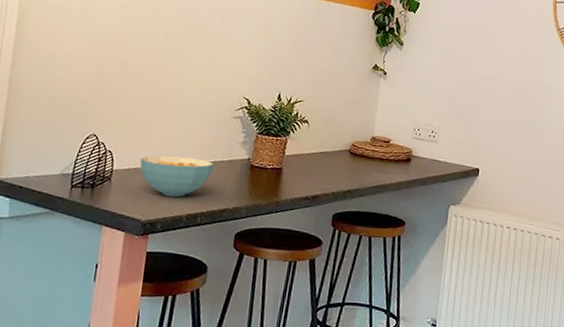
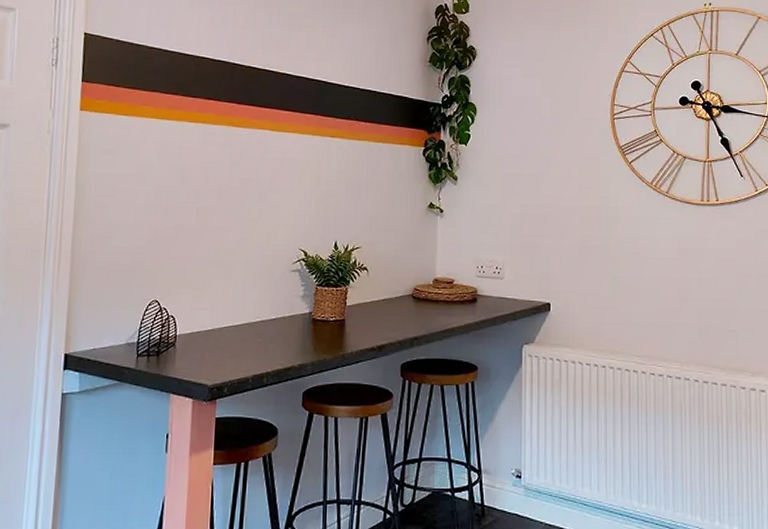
cereal bowl: present [140,155,214,197] -> none [202,316,276,359]

